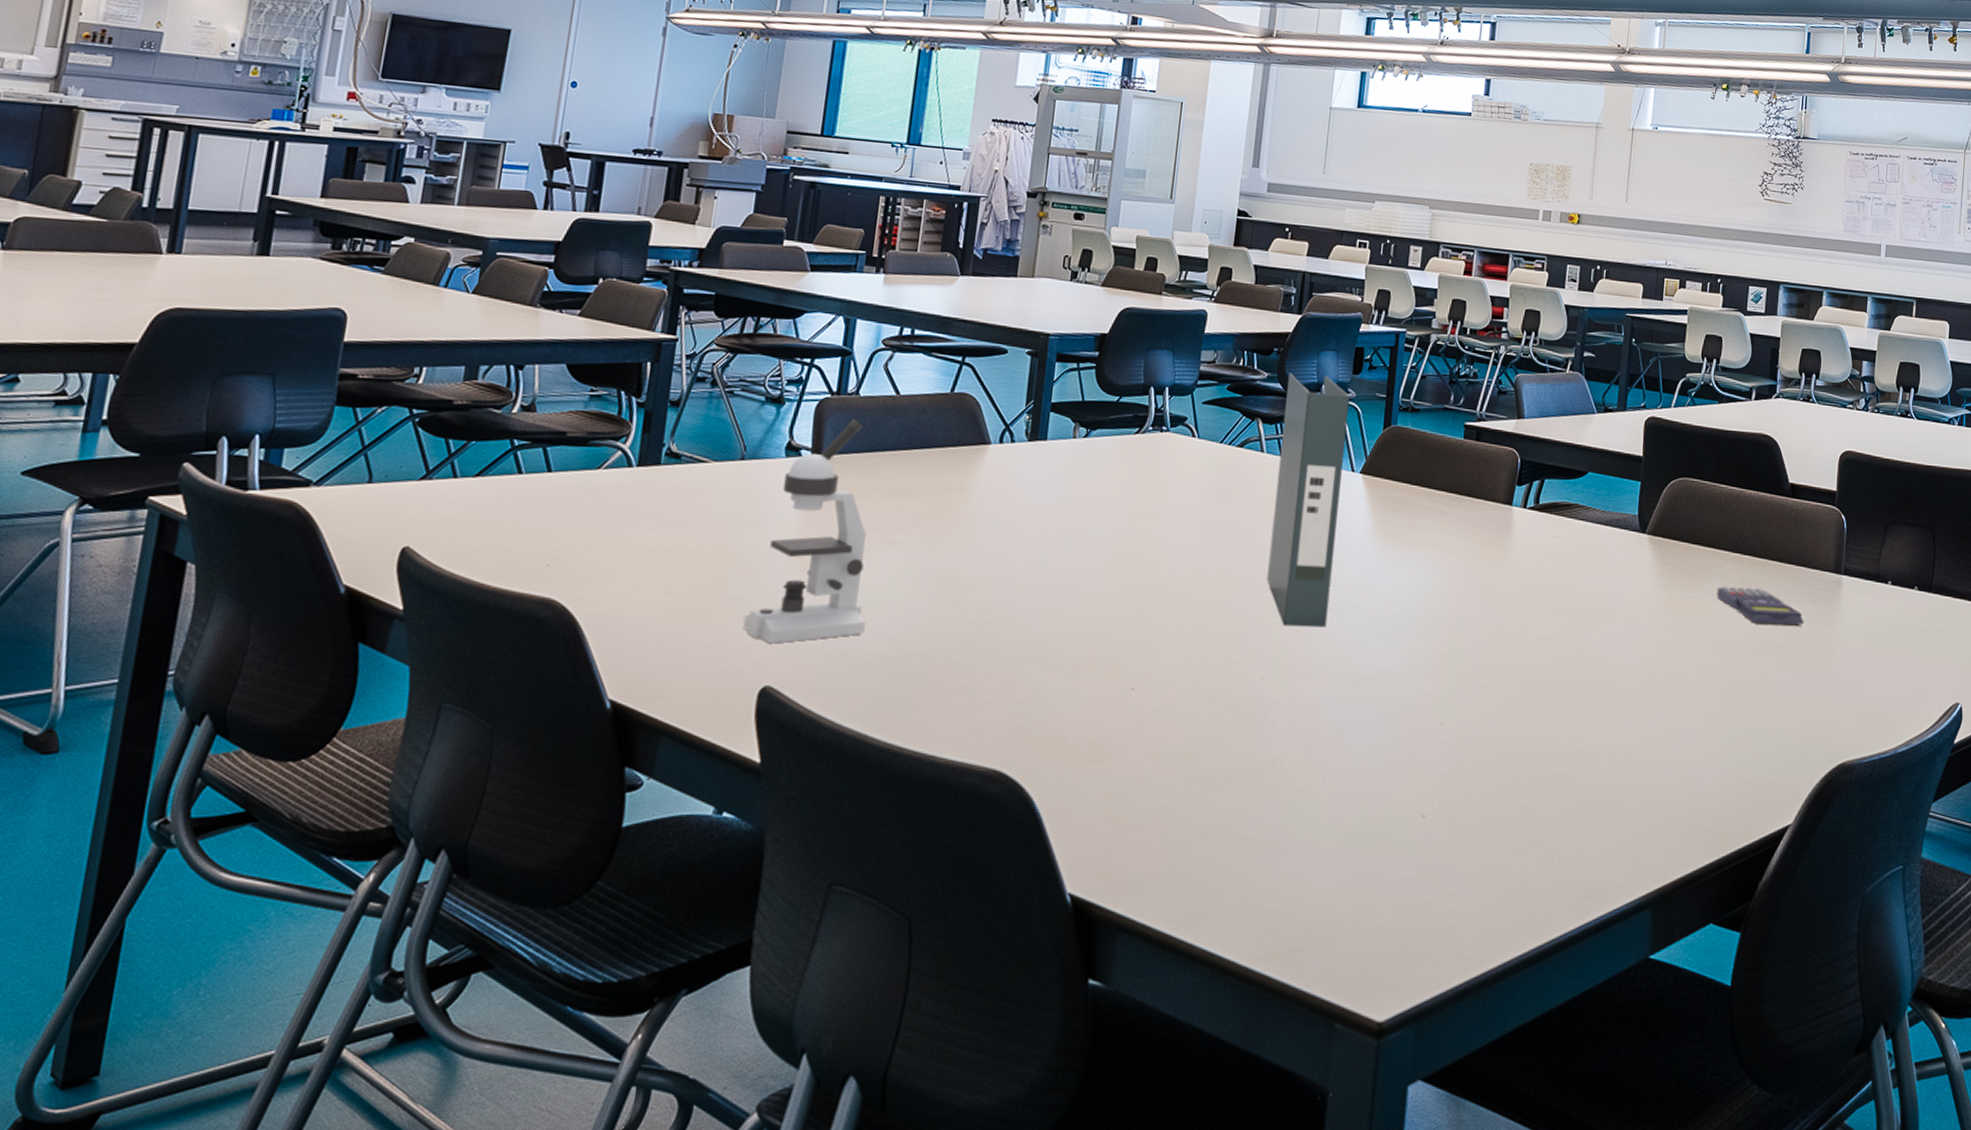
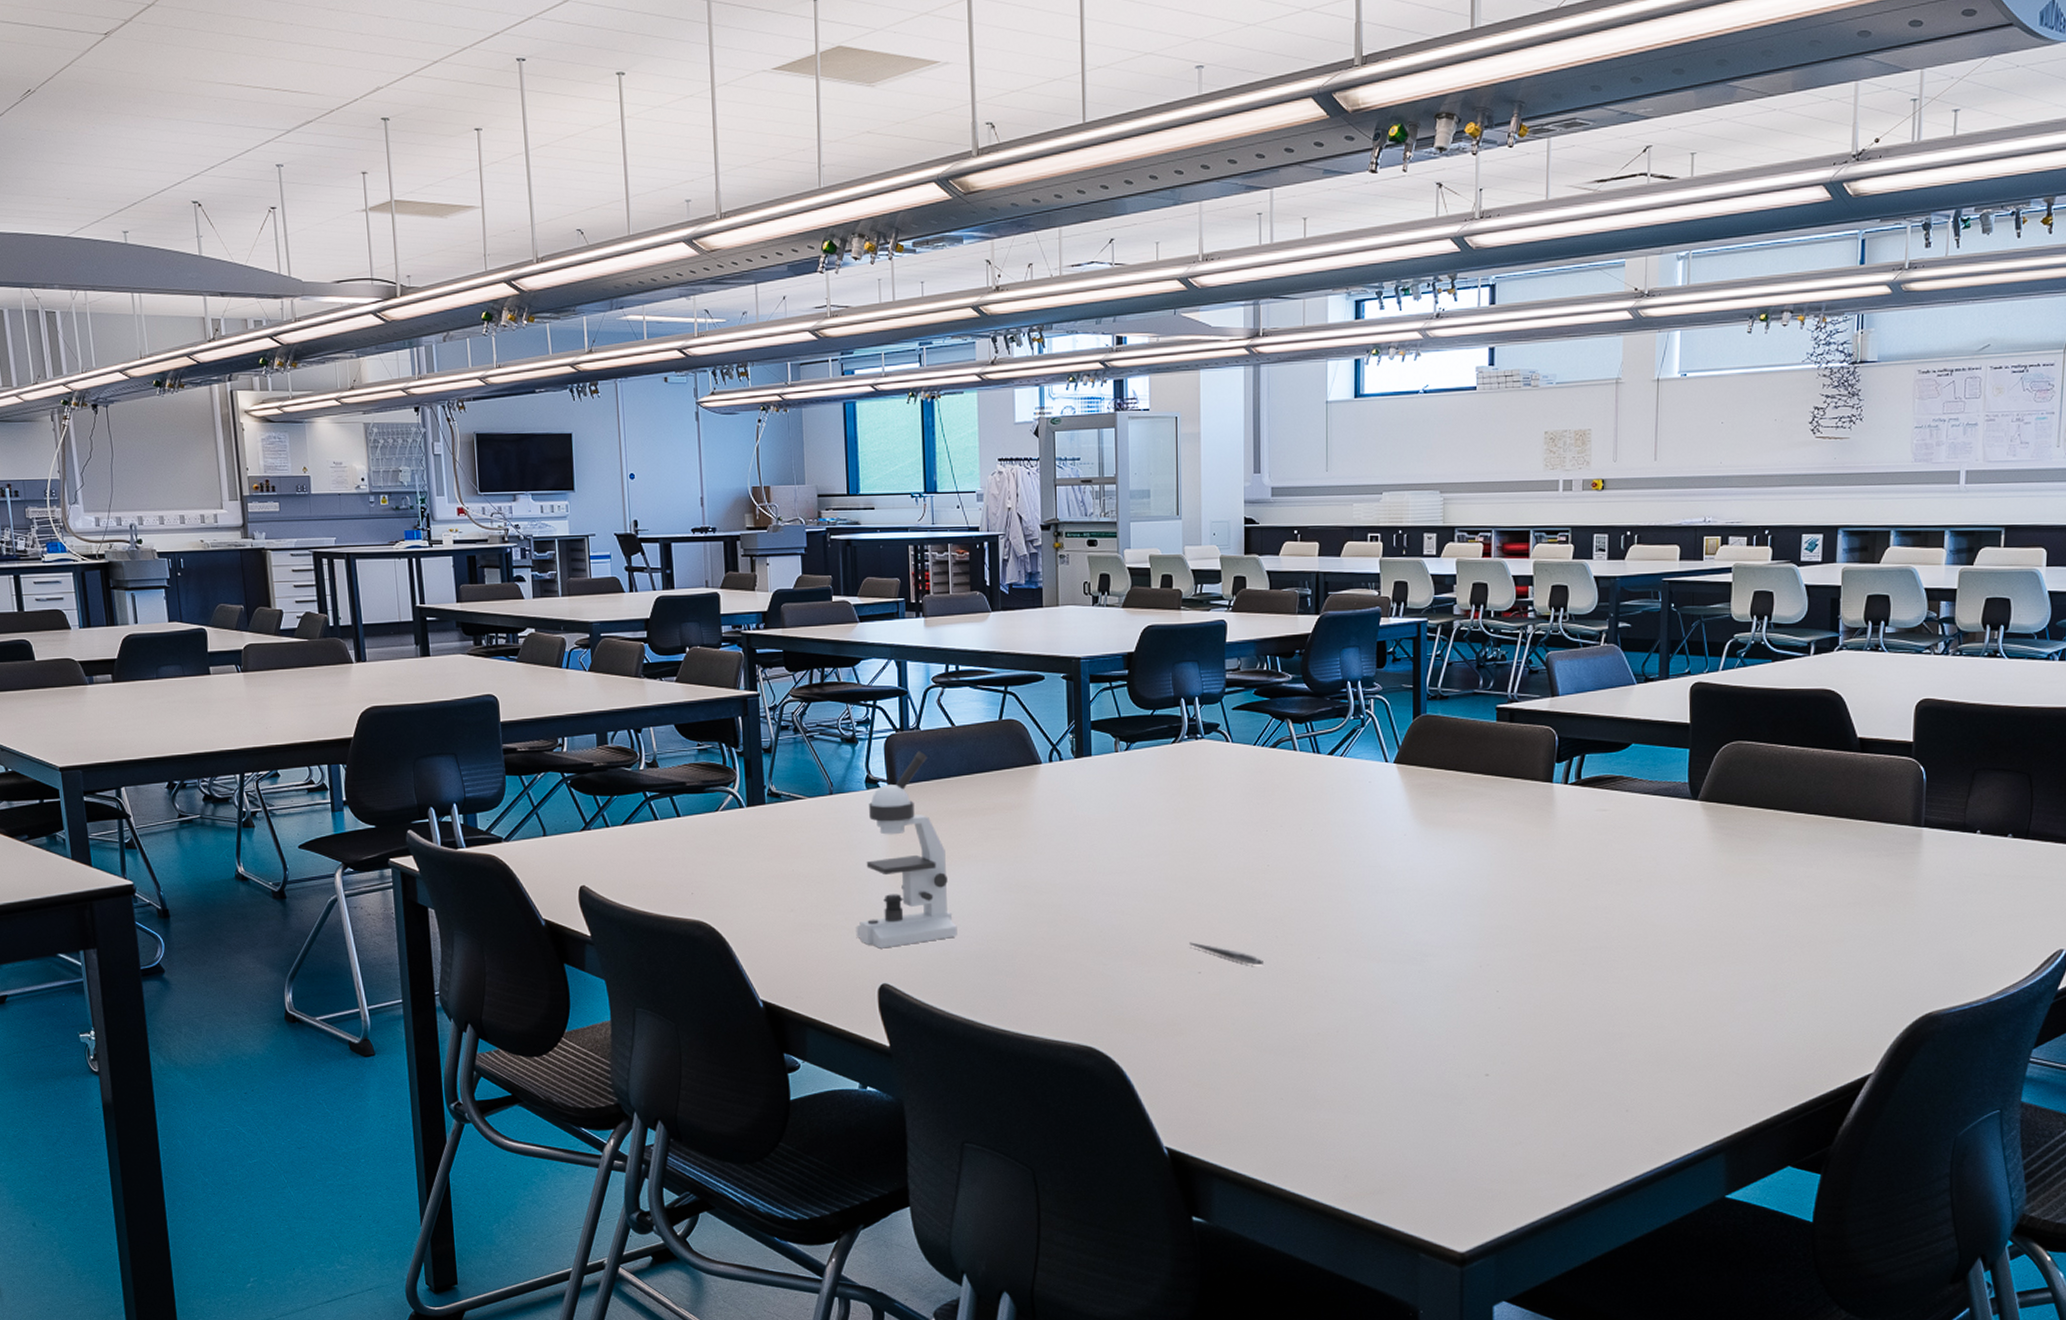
pen: none [1125,654,1203,683] -> present [1189,942,1263,965]
binder: present [1266,373,1350,628] -> none [1312,672,1377,910]
calculator: present [1716,585,1804,625] -> none [1779,846,1880,881]

